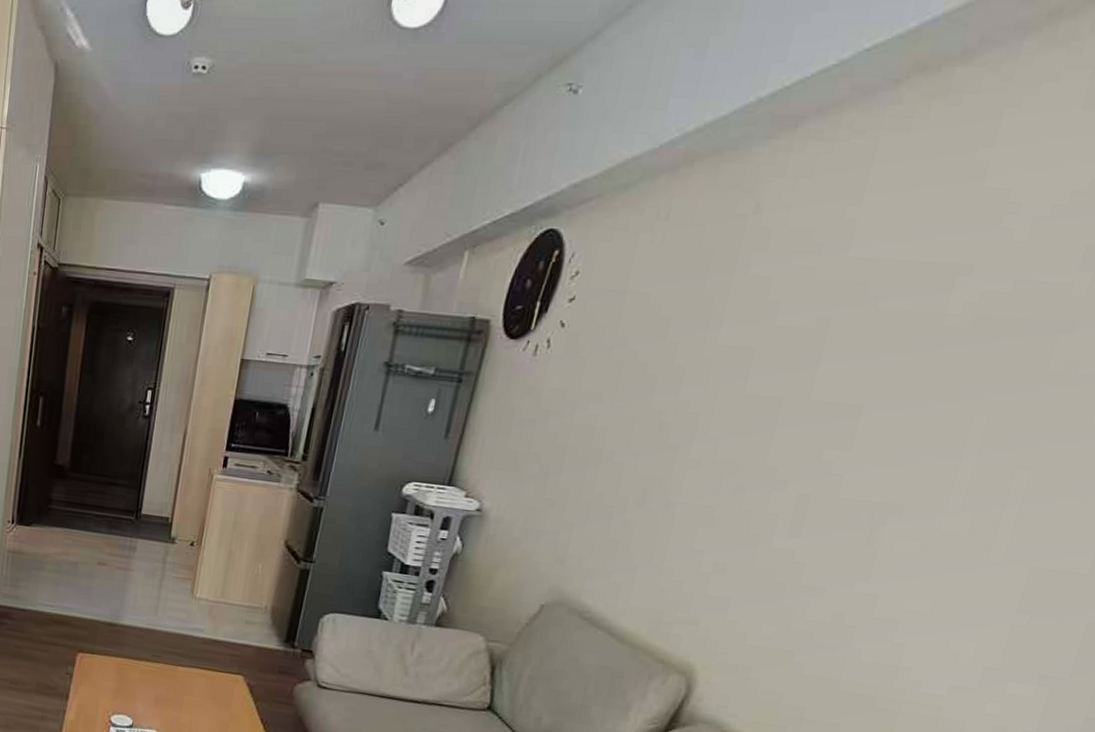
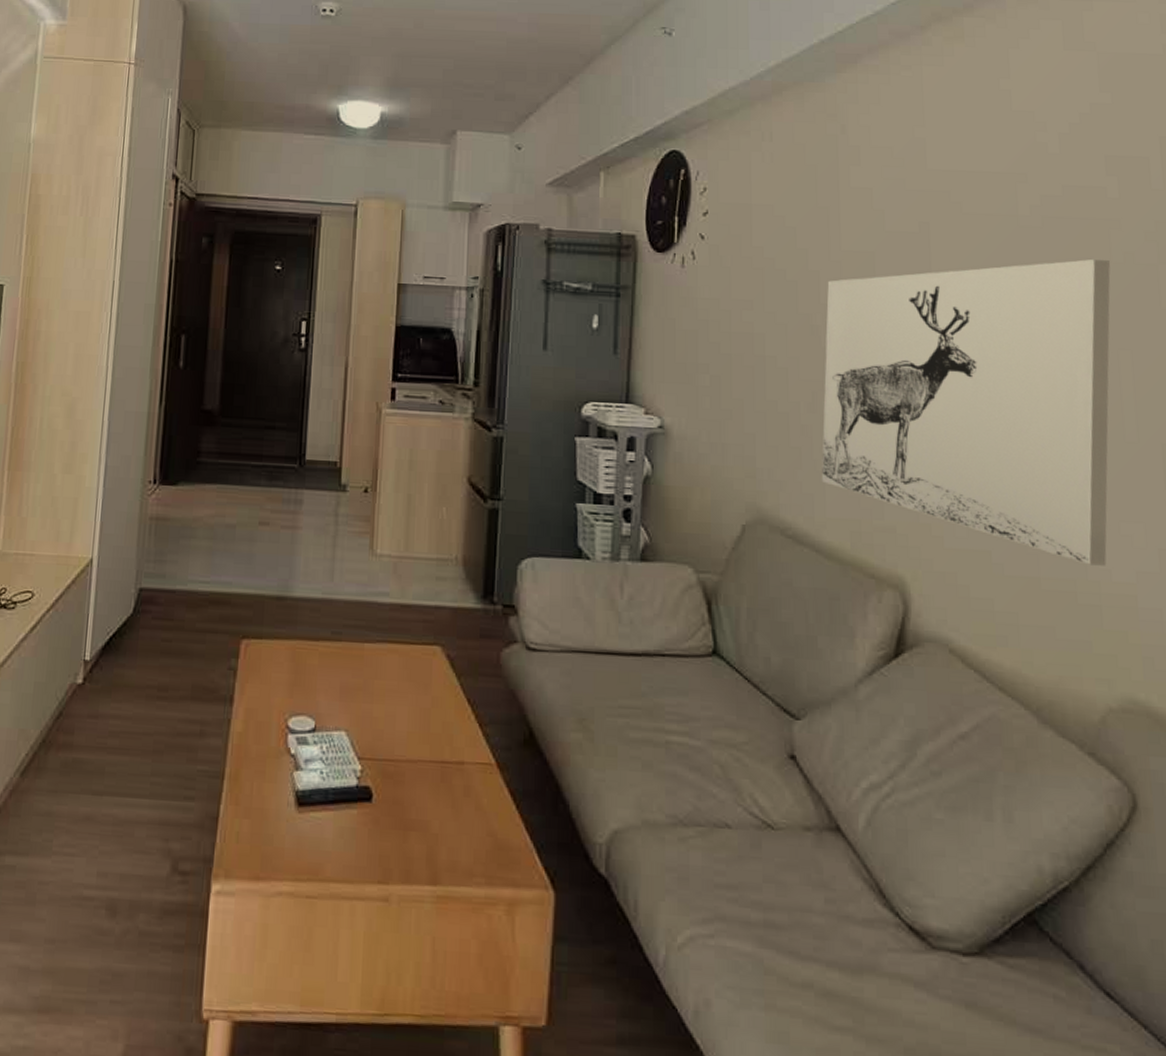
wall art: none [632,366,1044,677] -> present [821,258,1111,566]

